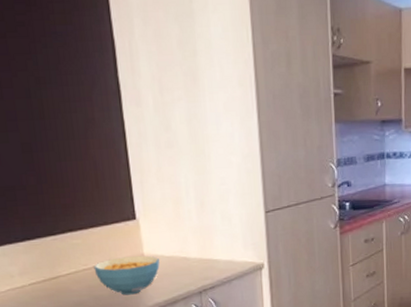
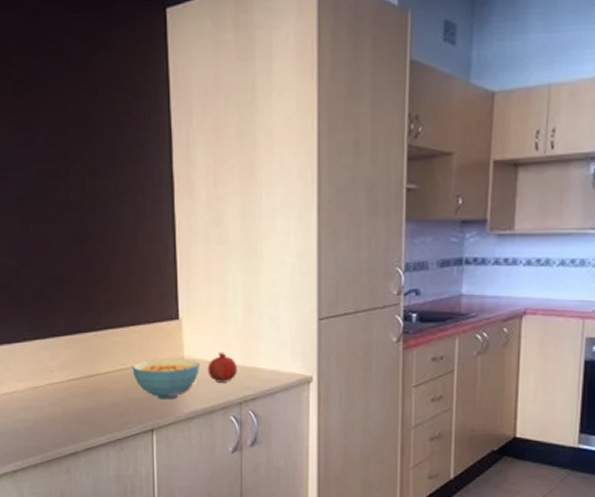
fruit: none [167,247,195,275] -> present [207,352,237,383]

